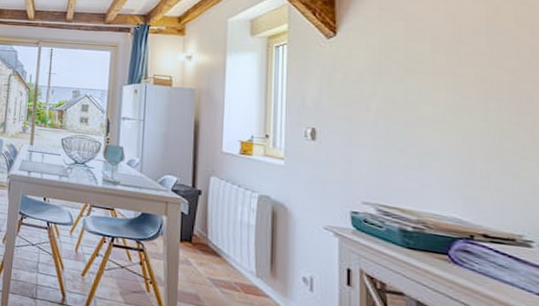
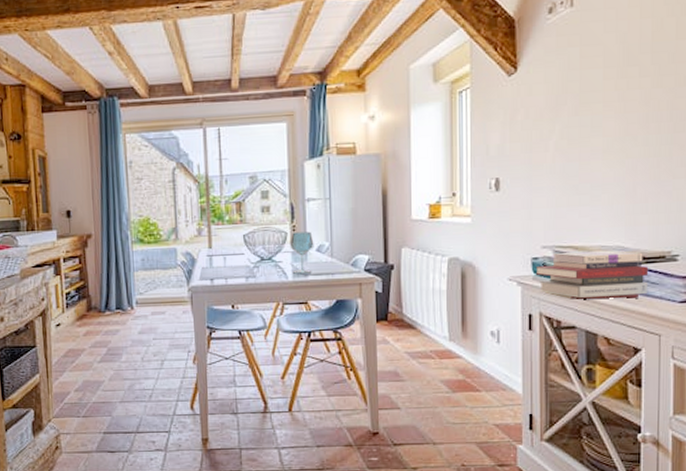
books: none [355,211,495,278] -> present [535,251,649,300]

